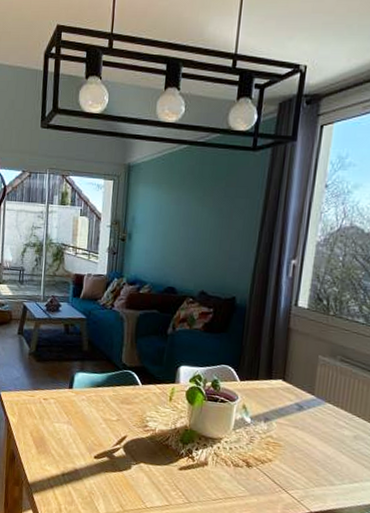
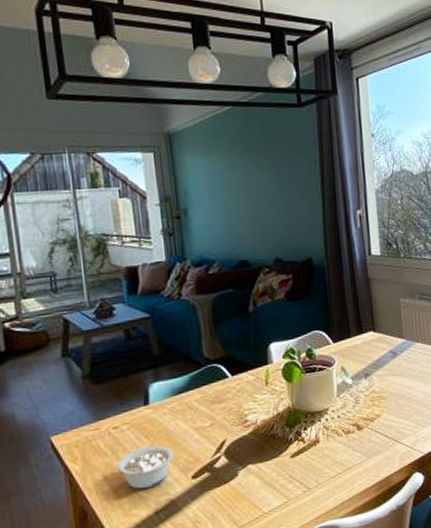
legume: none [41,420,84,454] -> present [116,445,174,489]

